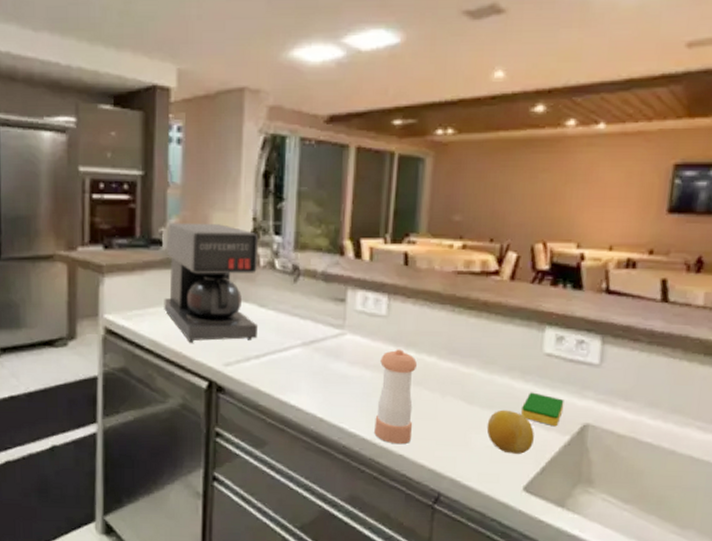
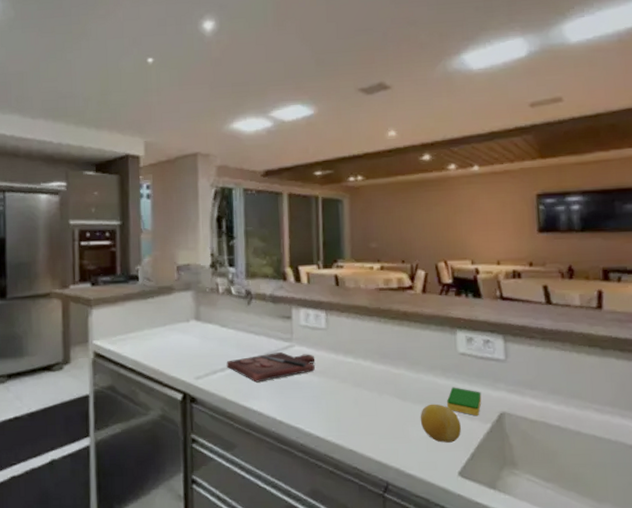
coffee maker: present [164,222,259,343] -> none [142,260,221,361]
cutting board: none [262,341,370,374] -> present [226,352,315,383]
pepper shaker: present [374,349,418,445] -> none [325,356,358,440]

